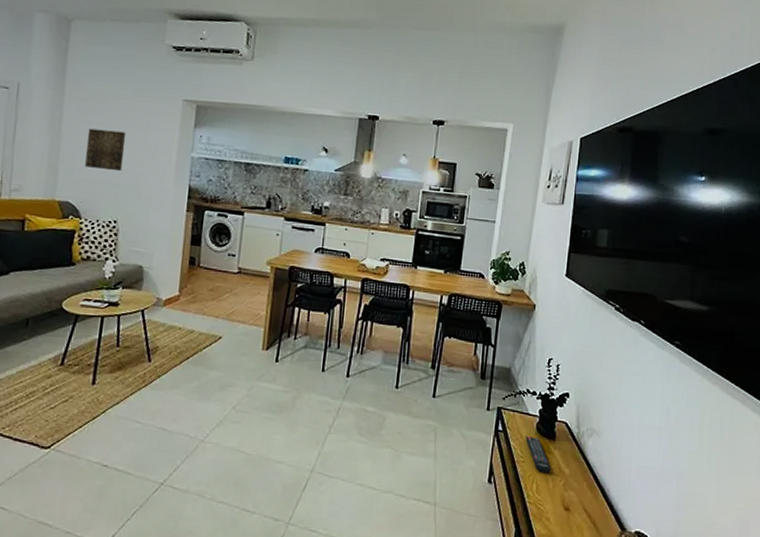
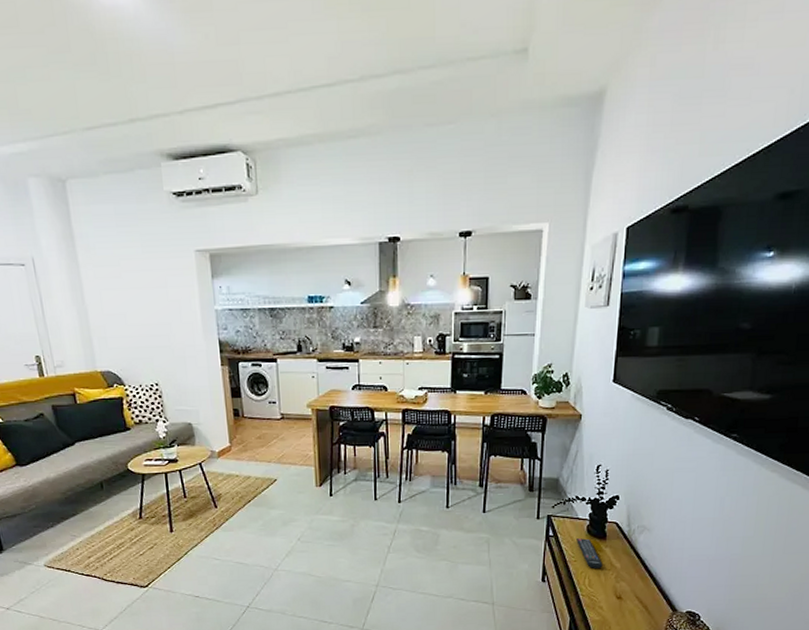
wall art: present [85,128,126,172] -> none [110,293,152,335]

